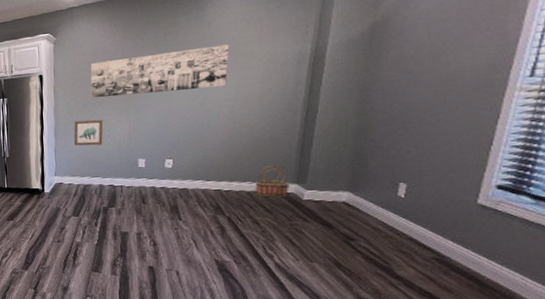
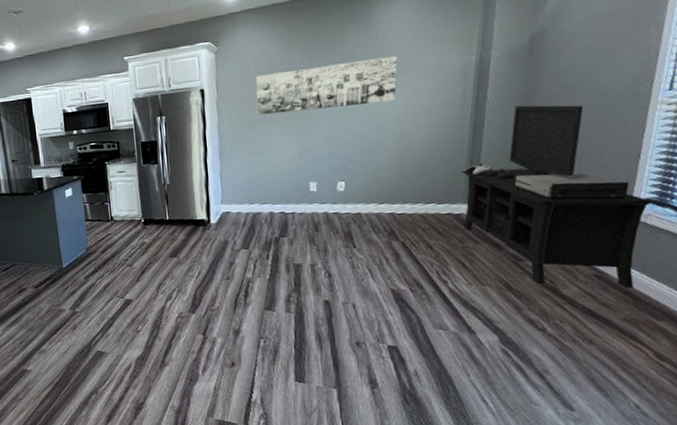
wall art: present [73,120,104,146] -> none [239,139,272,169]
basket: present [255,166,290,197] -> none [427,185,461,219]
media console: none [291,90,505,274] -> present [461,105,652,289]

